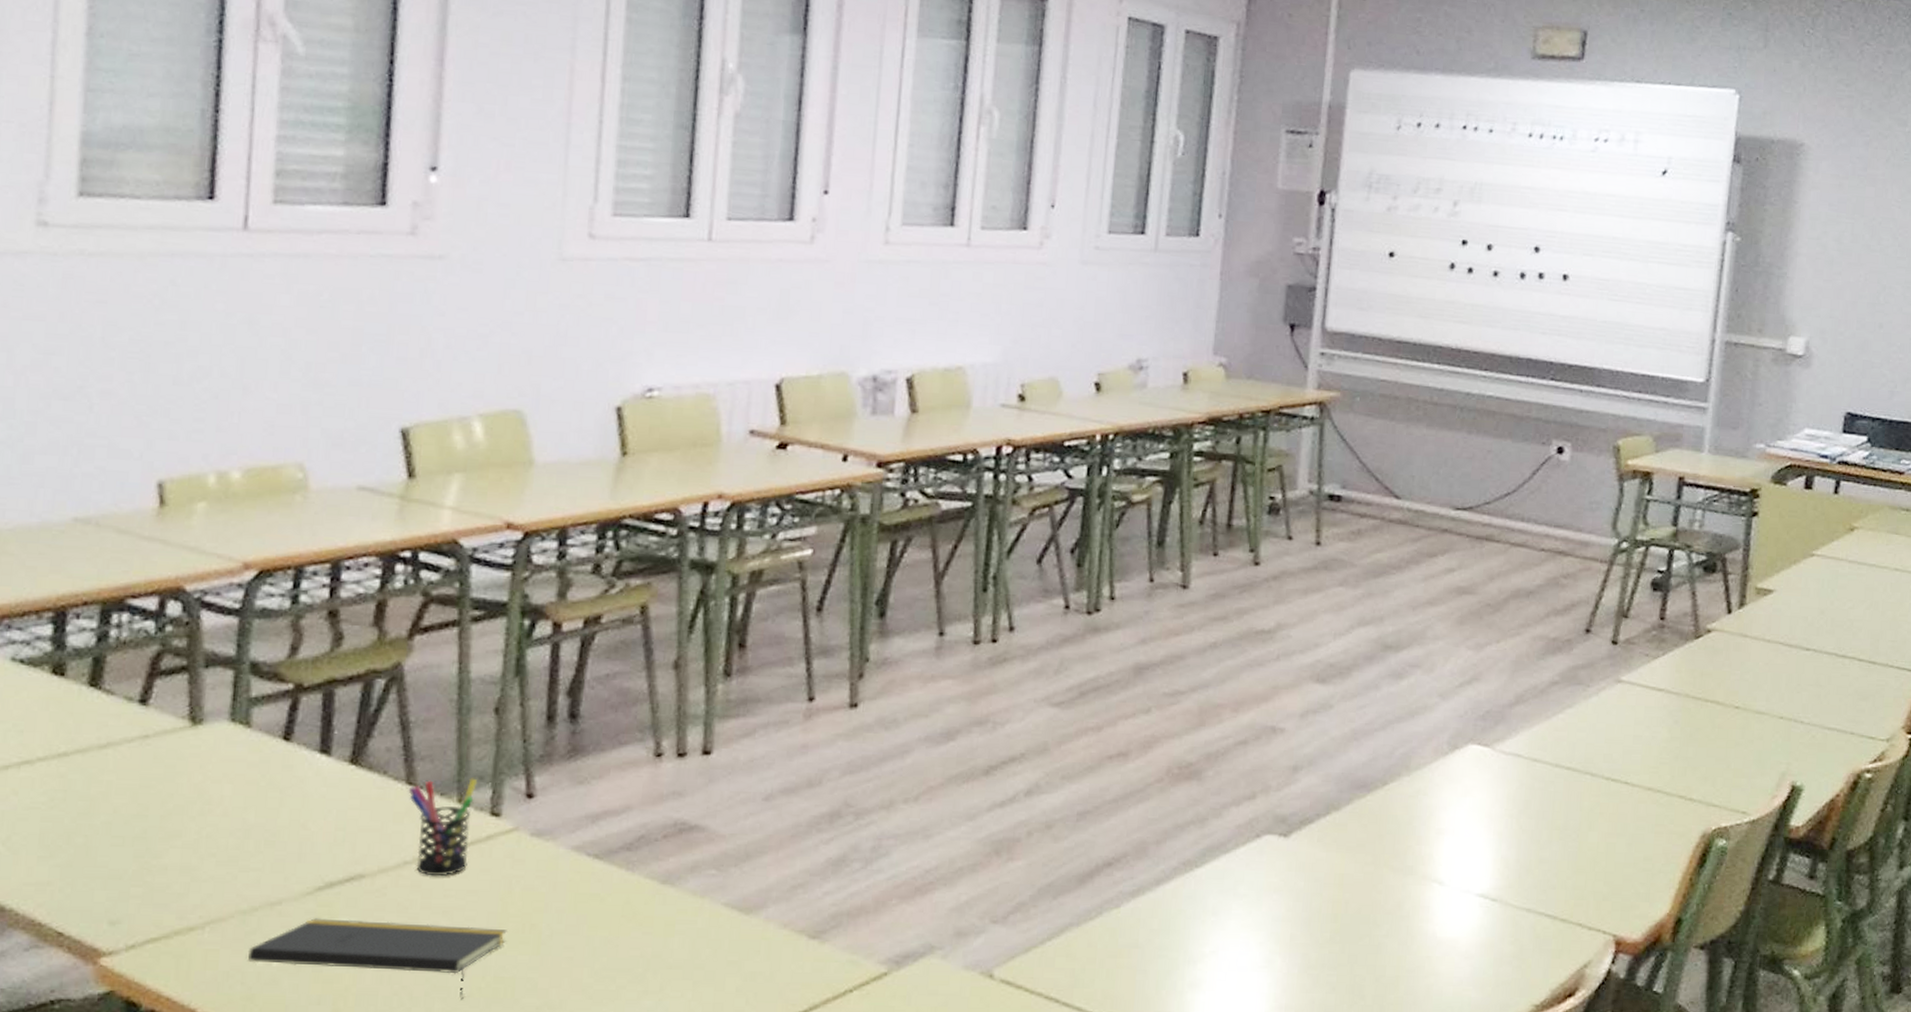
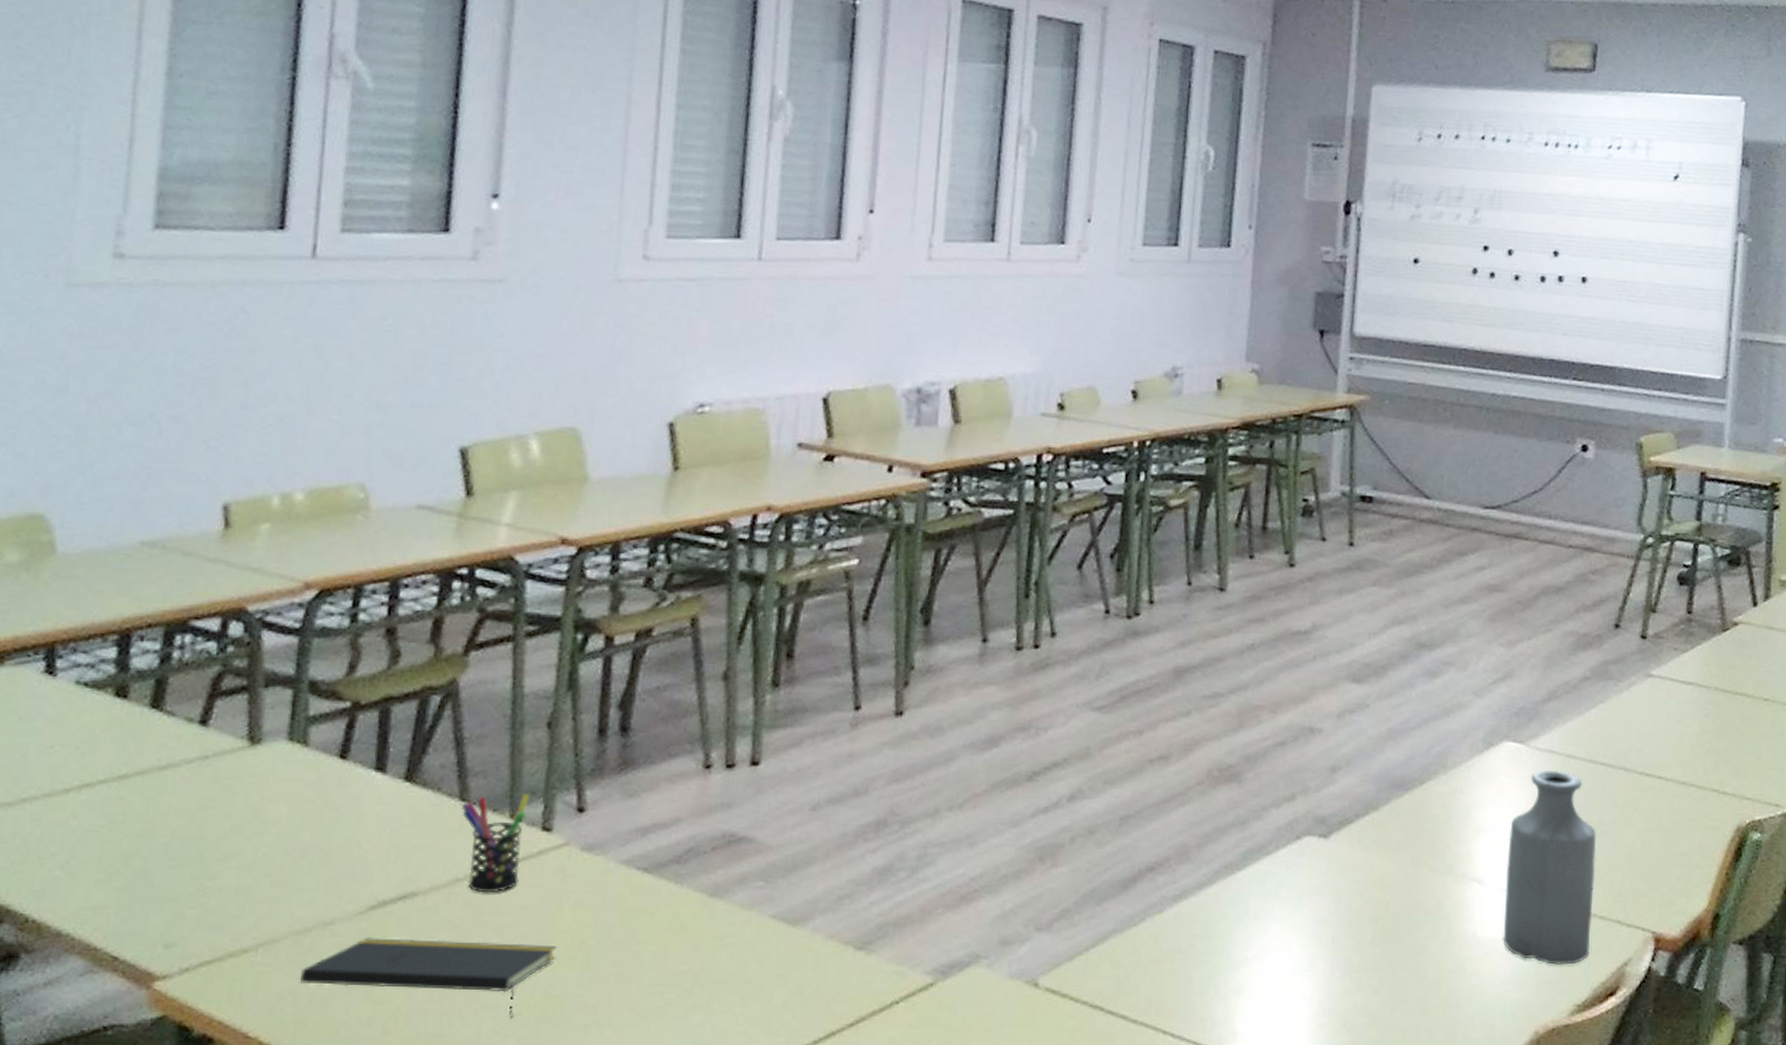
bottle: none [1462,774,1561,966] -> present [1503,771,1597,965]

